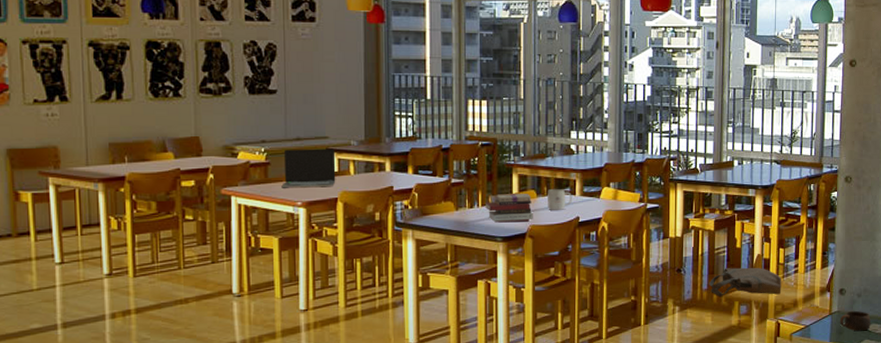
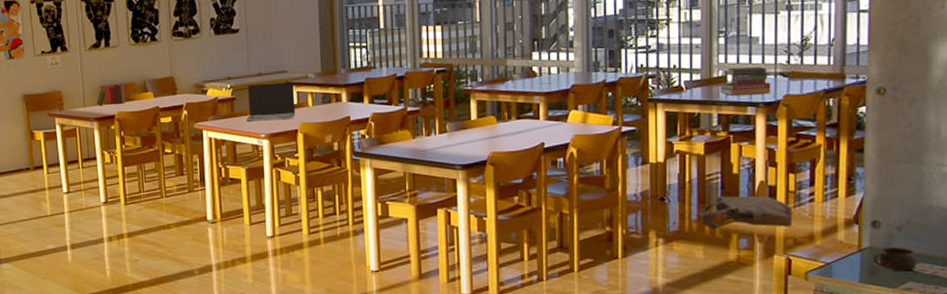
books: none [103,141,140,166] -> present [97,83,126,106]
books: present [485,194,533,223] -> none [443,119,494,151]
mug: present [548,188,572,211] -> none [509,113,536,137]
books: none [728,154,768,179] -> present [719,66,771,96]

